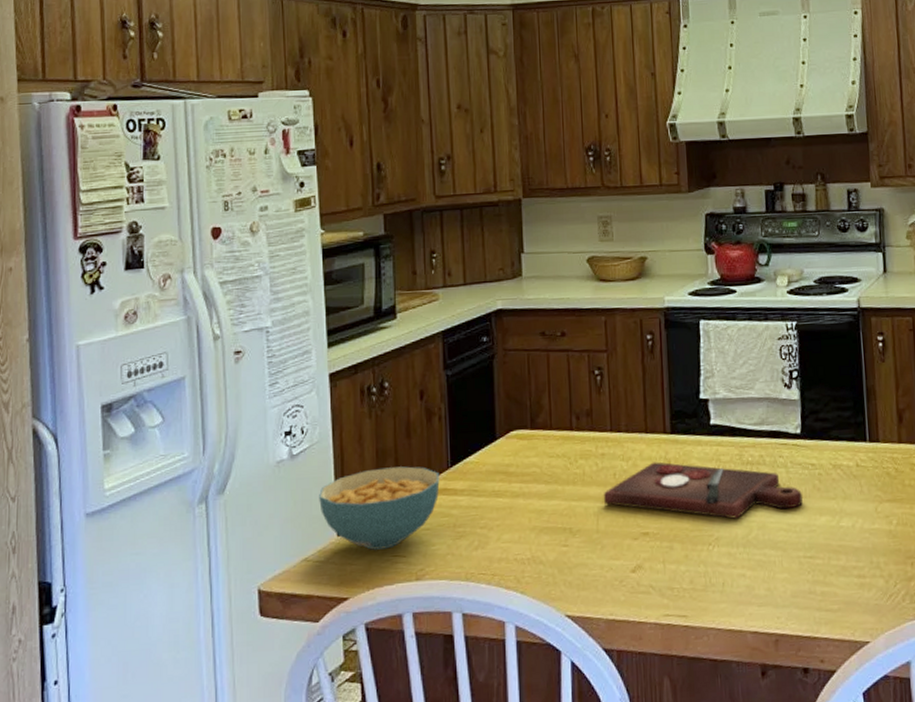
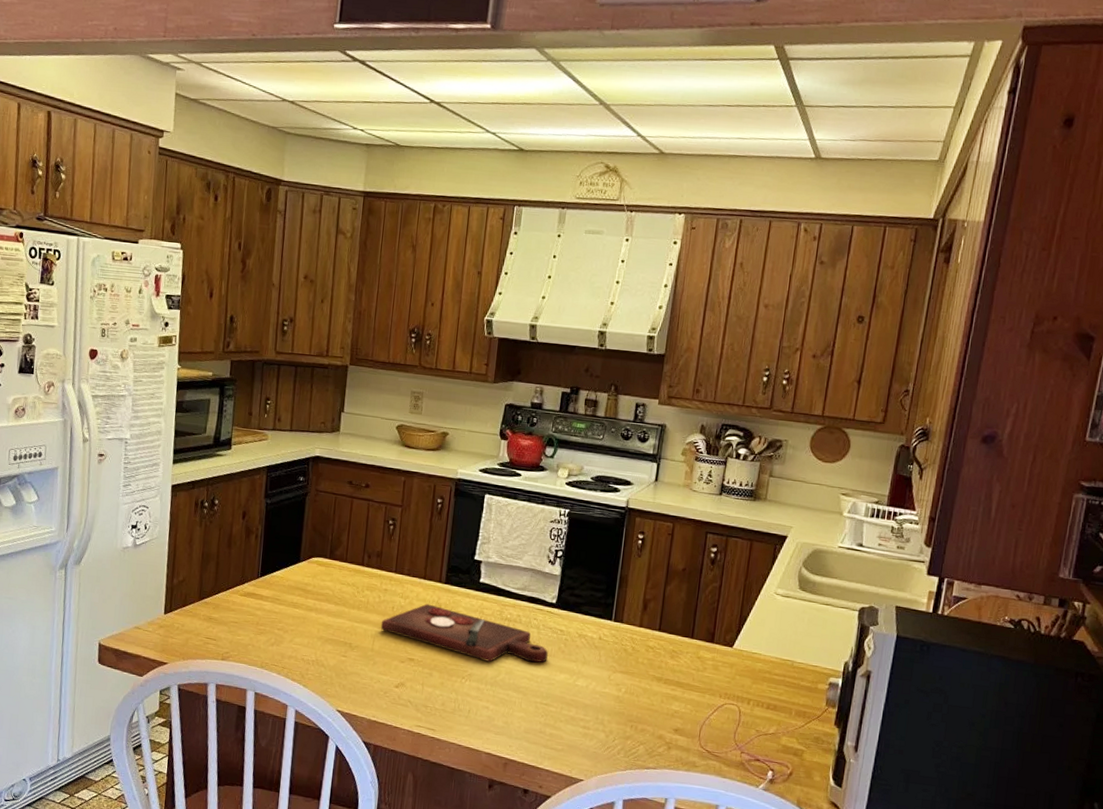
cereal bowl: present [319,466,440,550] -> none [153,567,251,632]

